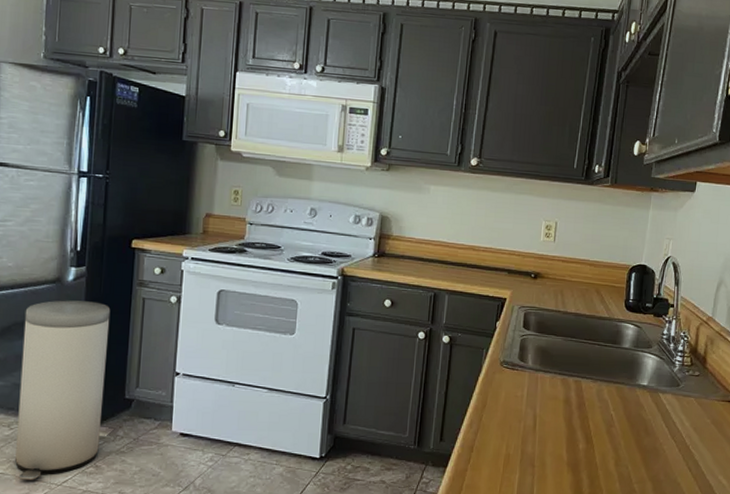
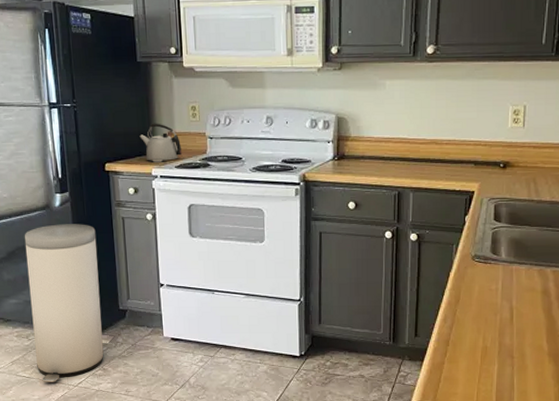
kettle: none [174,203,219,244] -> present [139,123,183,162]

